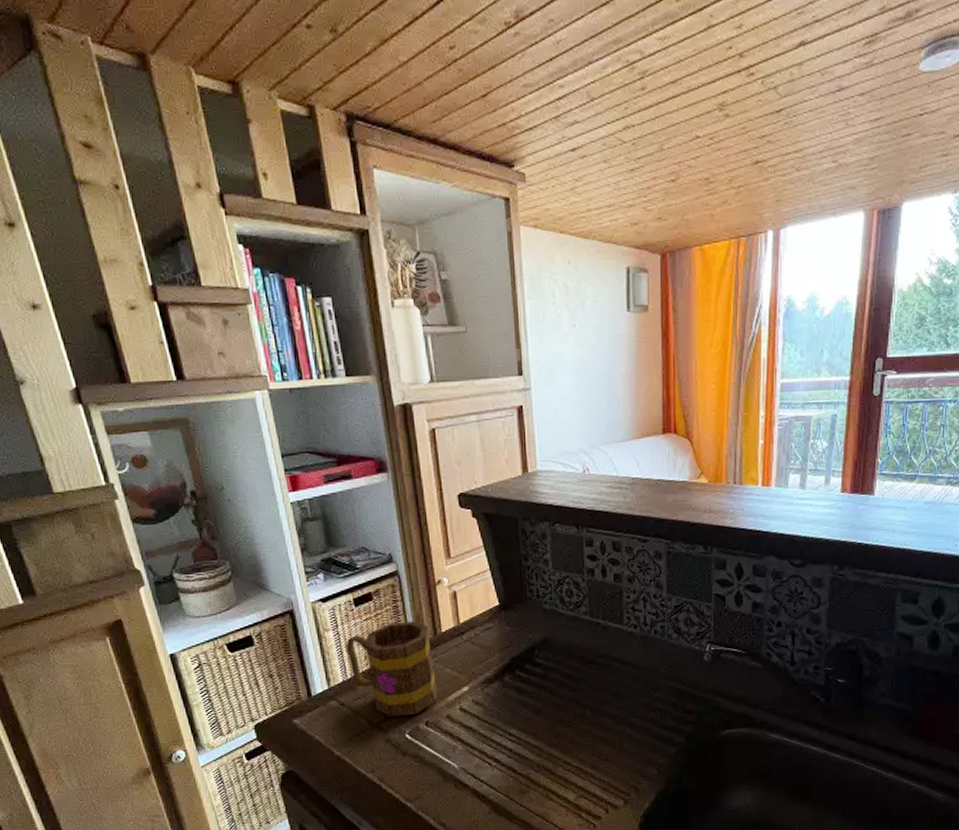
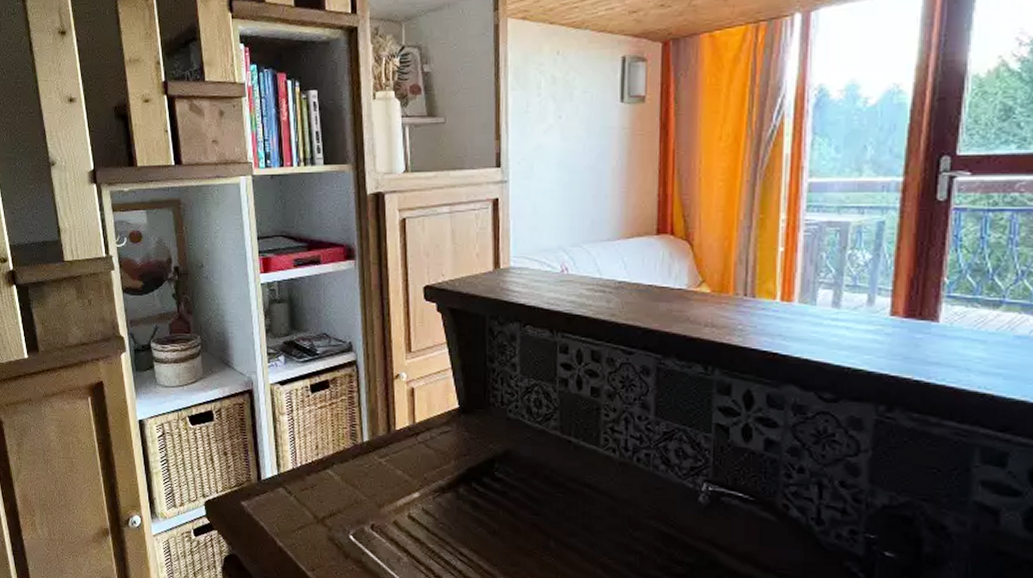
mug: present [345,621,438,717] -> none [298,414,387,515]

